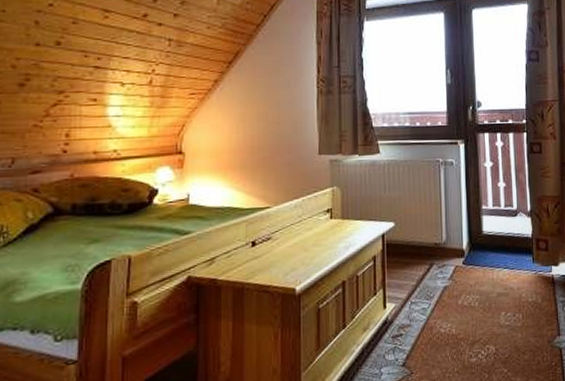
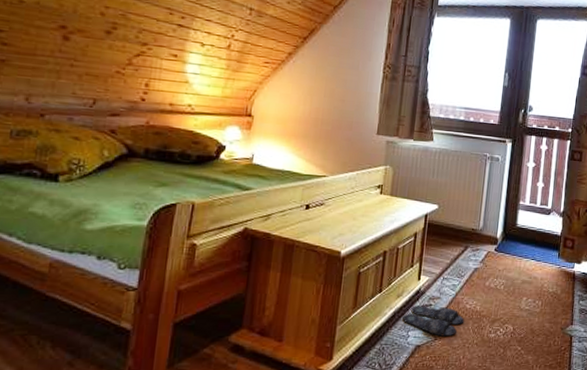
slippers: none [372,334,441,369] -> present [402,305,465,337]

